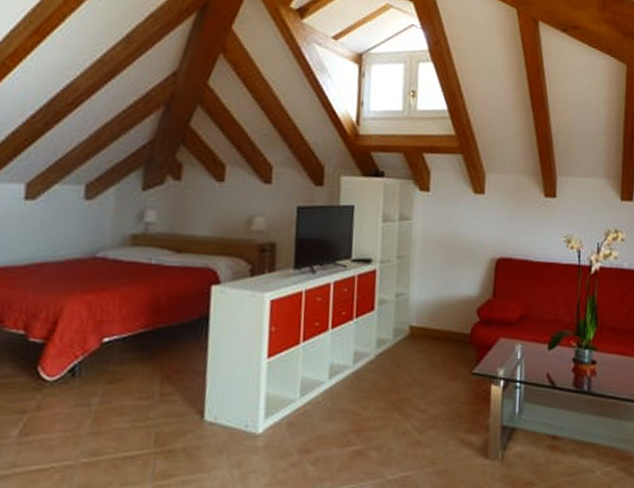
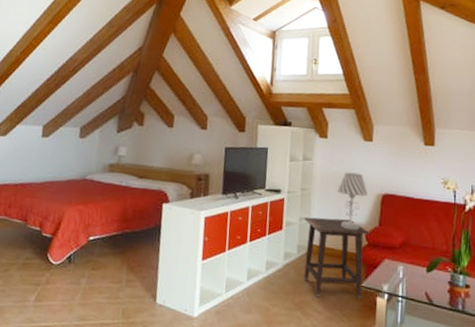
side table: none [401,291,482,392] -> present [303,217,370,298]
table lamp: none [442,233,479,304] -> present [337,172,368,230]

